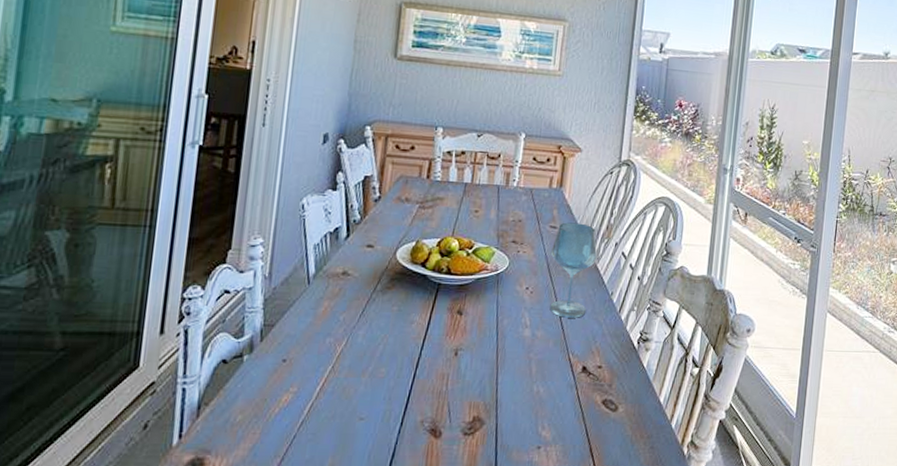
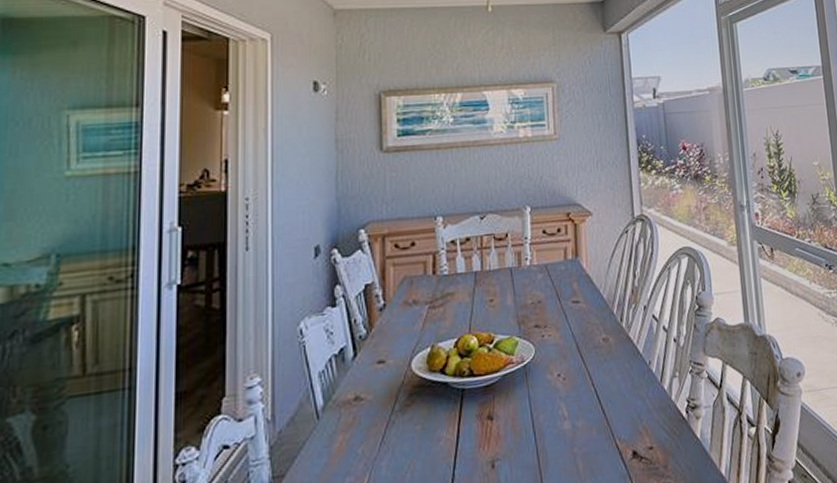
wine glass: present [550,222,598,318] -> none [578,291,628,400]

